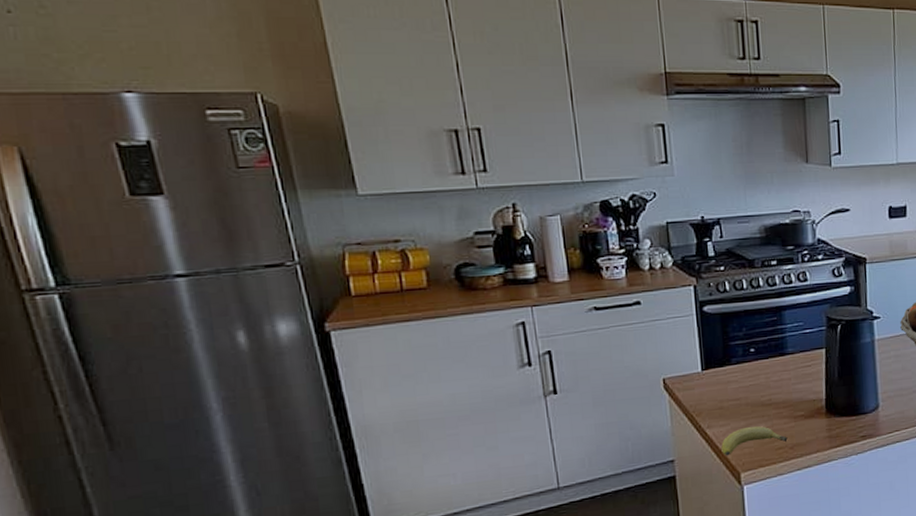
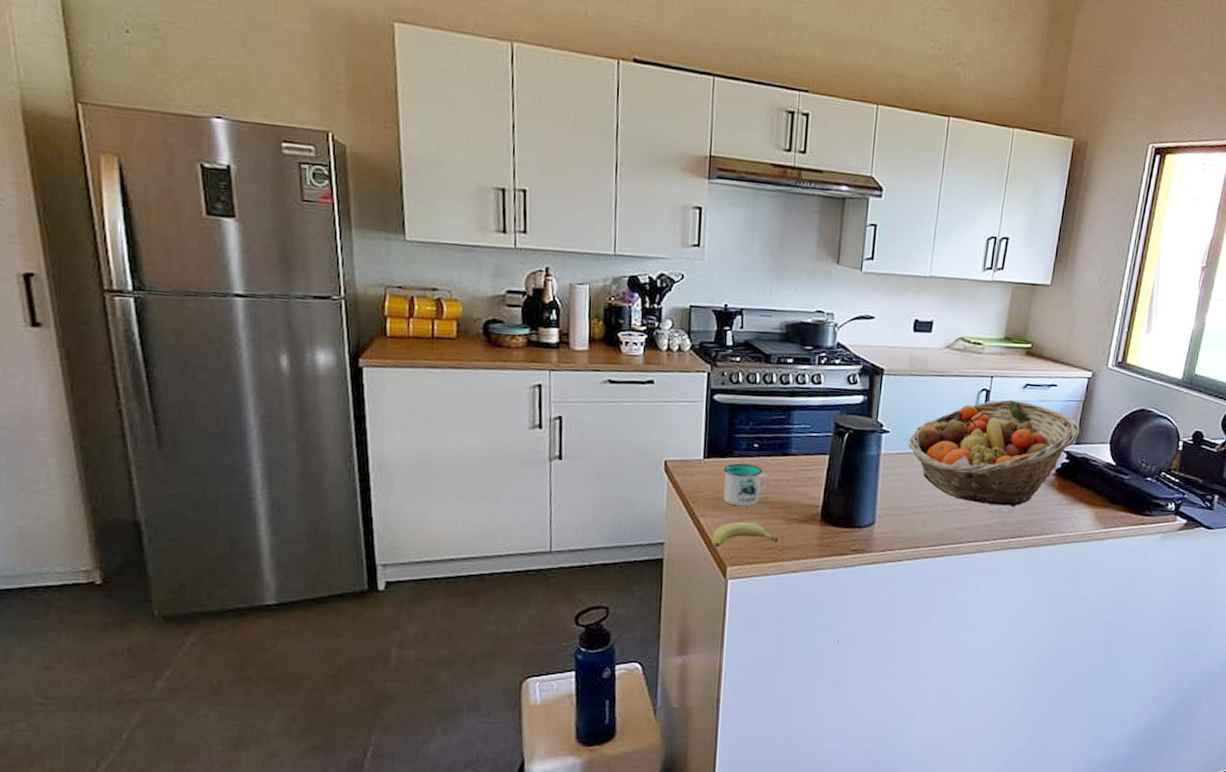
mug: none [723,368,771,413] -> present [723,463,770,507]

